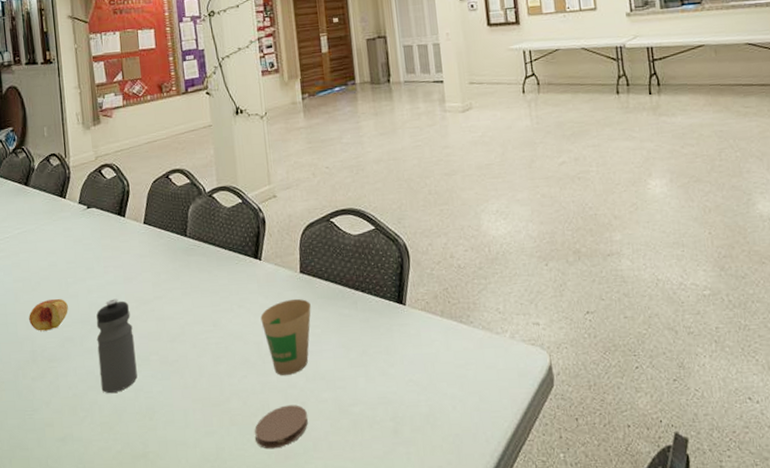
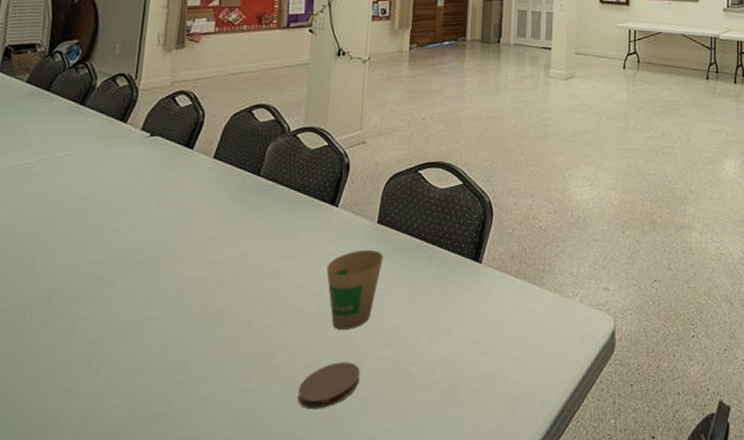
fruit: present [29,298,68,331] -> none [52,232,105,268]
water bottle: present [96,298,138,393] -> none [126,237,179,342]

